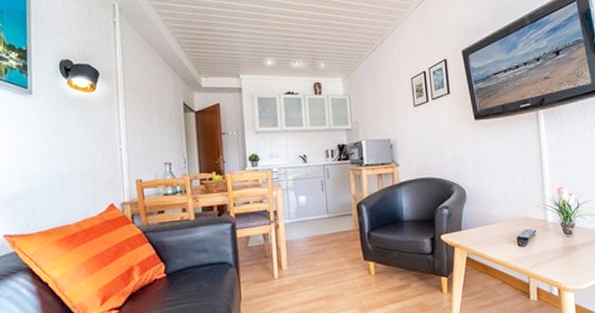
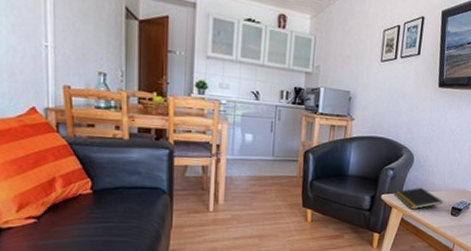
notepad: none [453,221,507,247] -> present [394,187,443,210]

